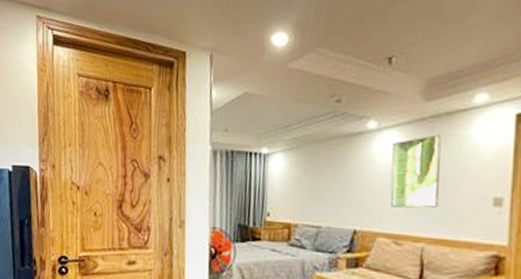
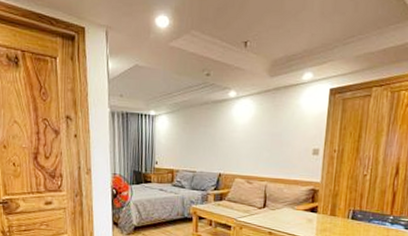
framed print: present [390,134,441,208] -> none [245,102,280,157]

